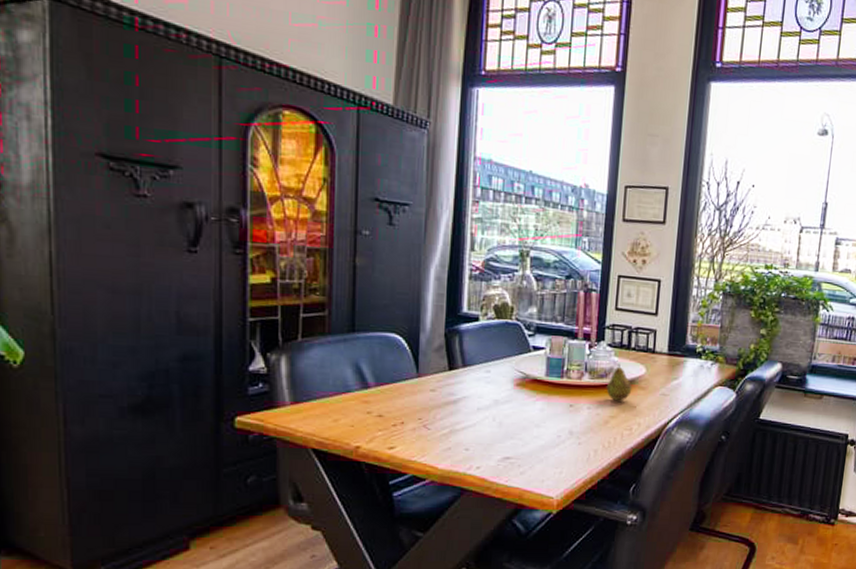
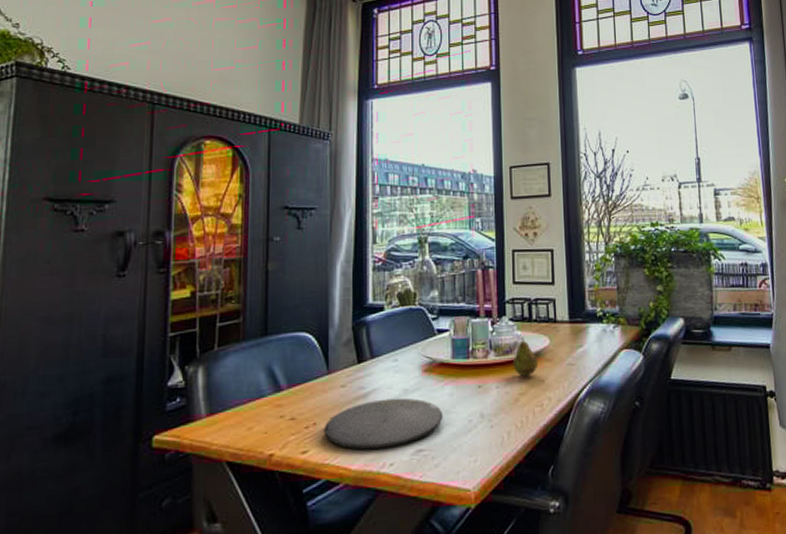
plate: none [411,407,533,453] -> present [323,398,443,450]

